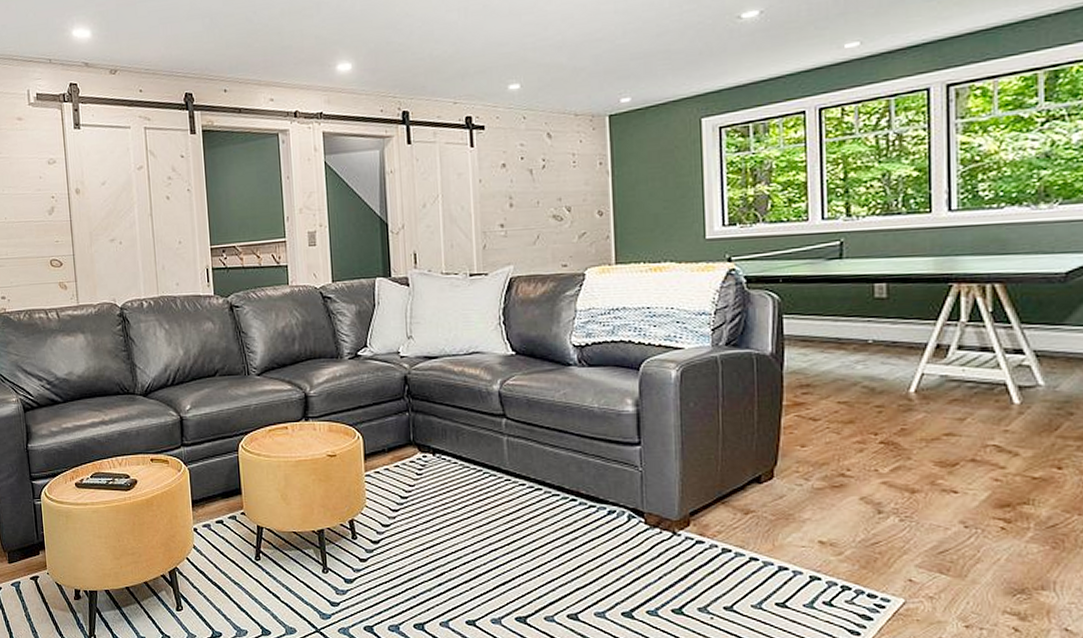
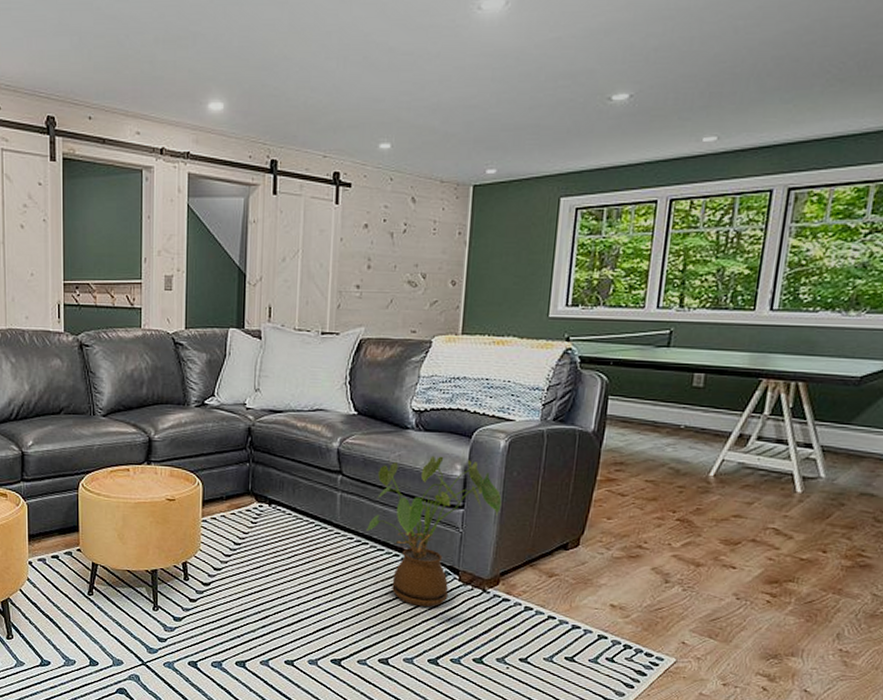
house plant: none [538,391,681,555] -> present [366,455,502,607]

